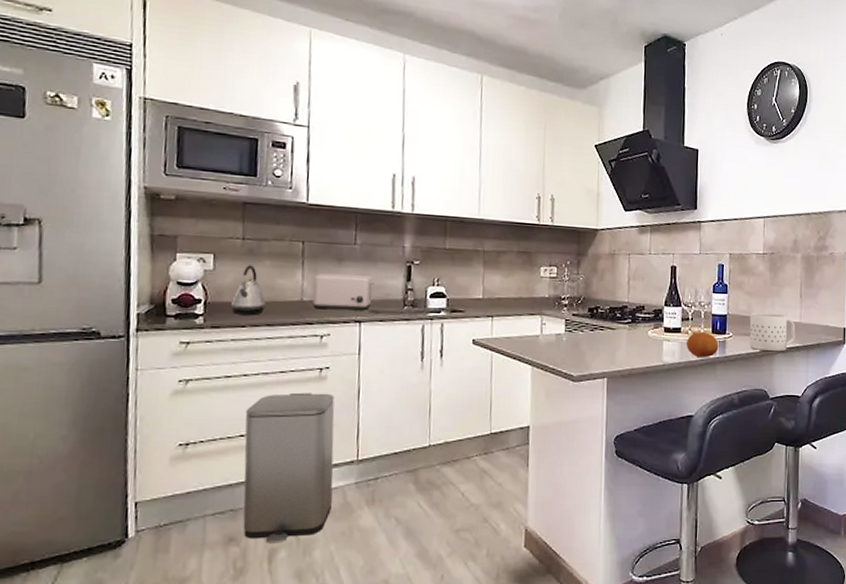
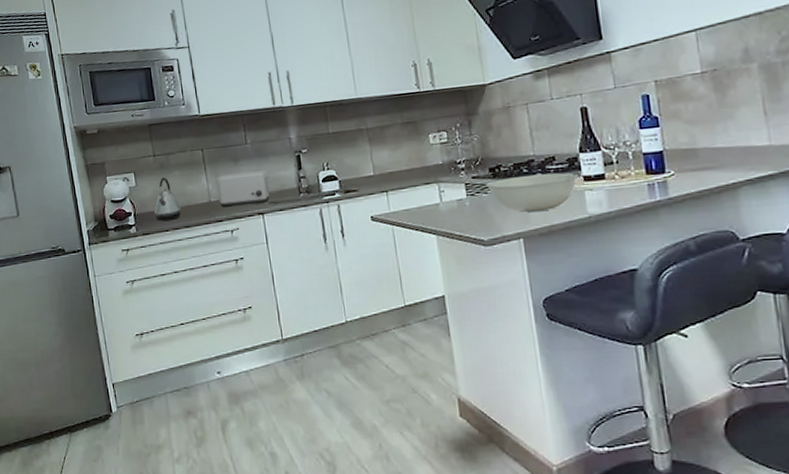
pedal bin: present [243,392,335,544] -> none [181,281,267,416]
bowl: none [583,319,661,355] -> present [486,172,579,213]
fruit: present [687,332,719,358] -> none [615,174,659,204]
mug: present [749,312,796,352] -> none [694,139,766,186]

